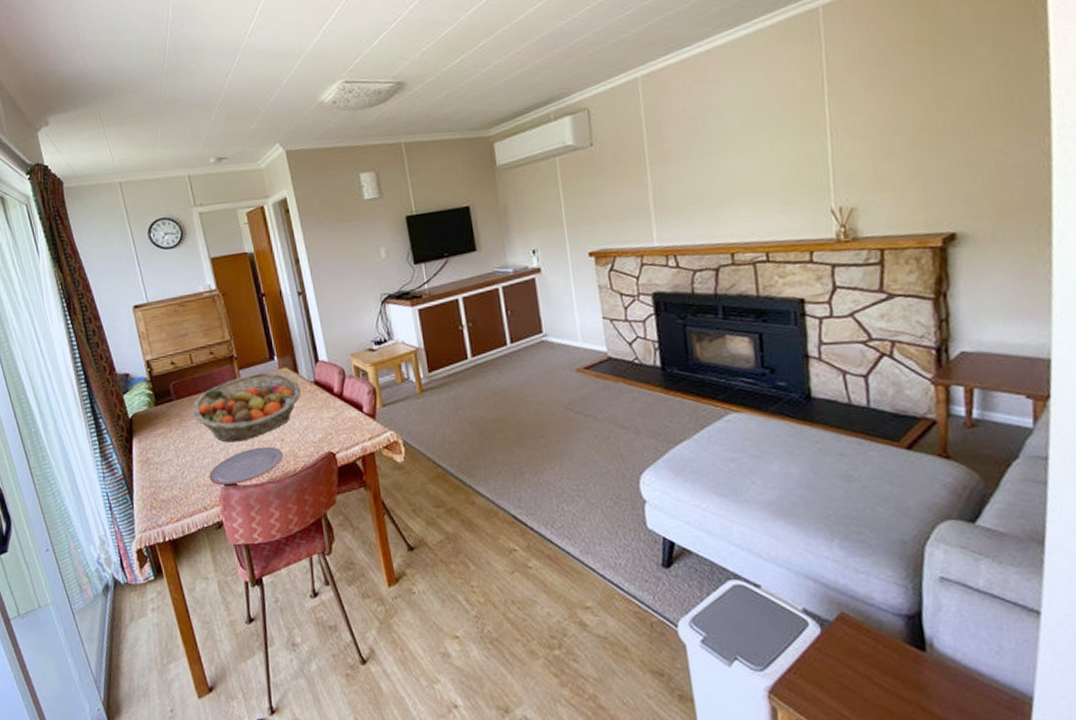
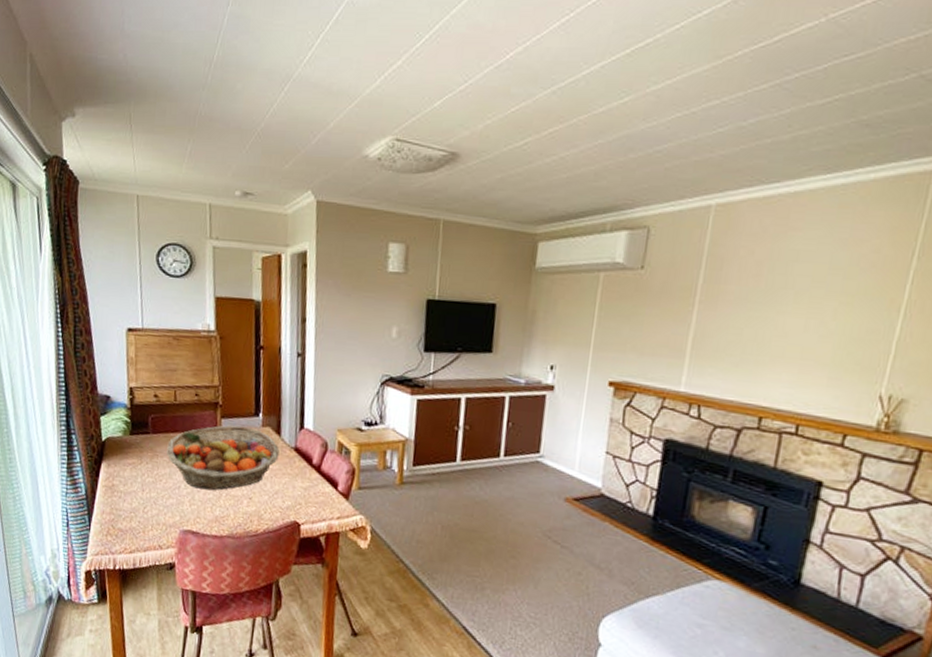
plate: present [209,446,284,485] -> none [170,499,249,531]

